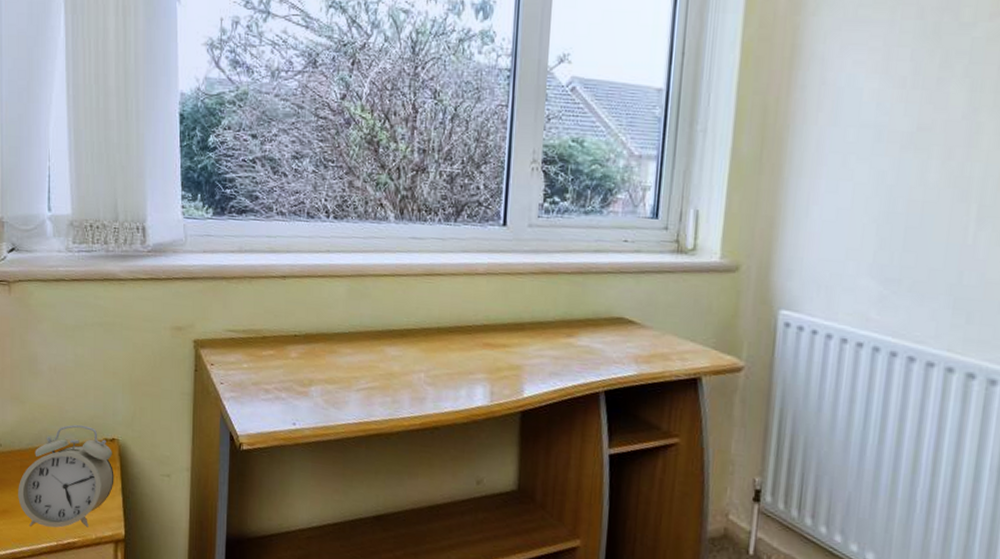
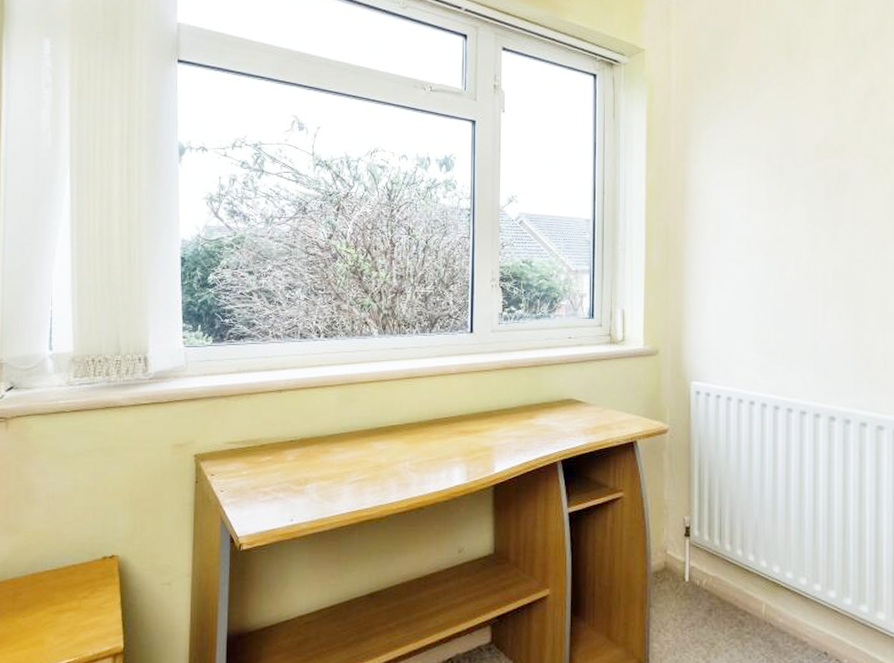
alarm clock: present [18,424,114,528] -> none [9,546,113,654]

